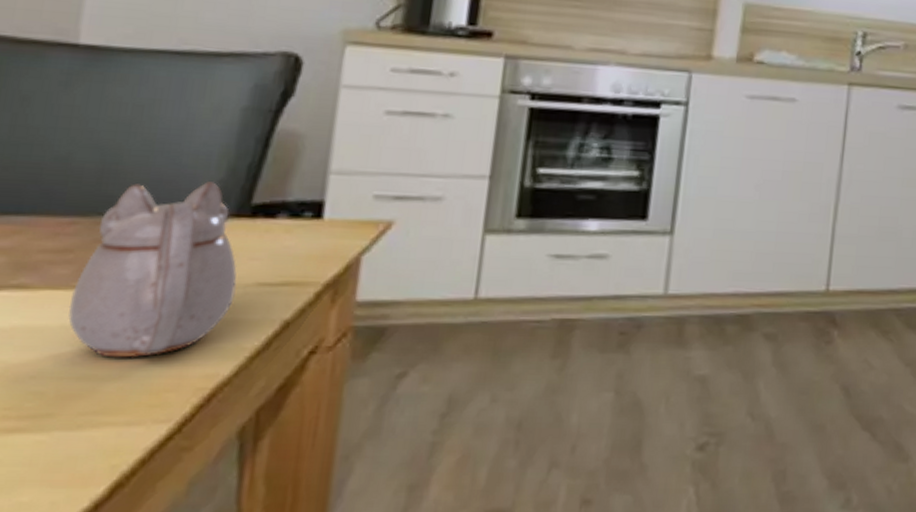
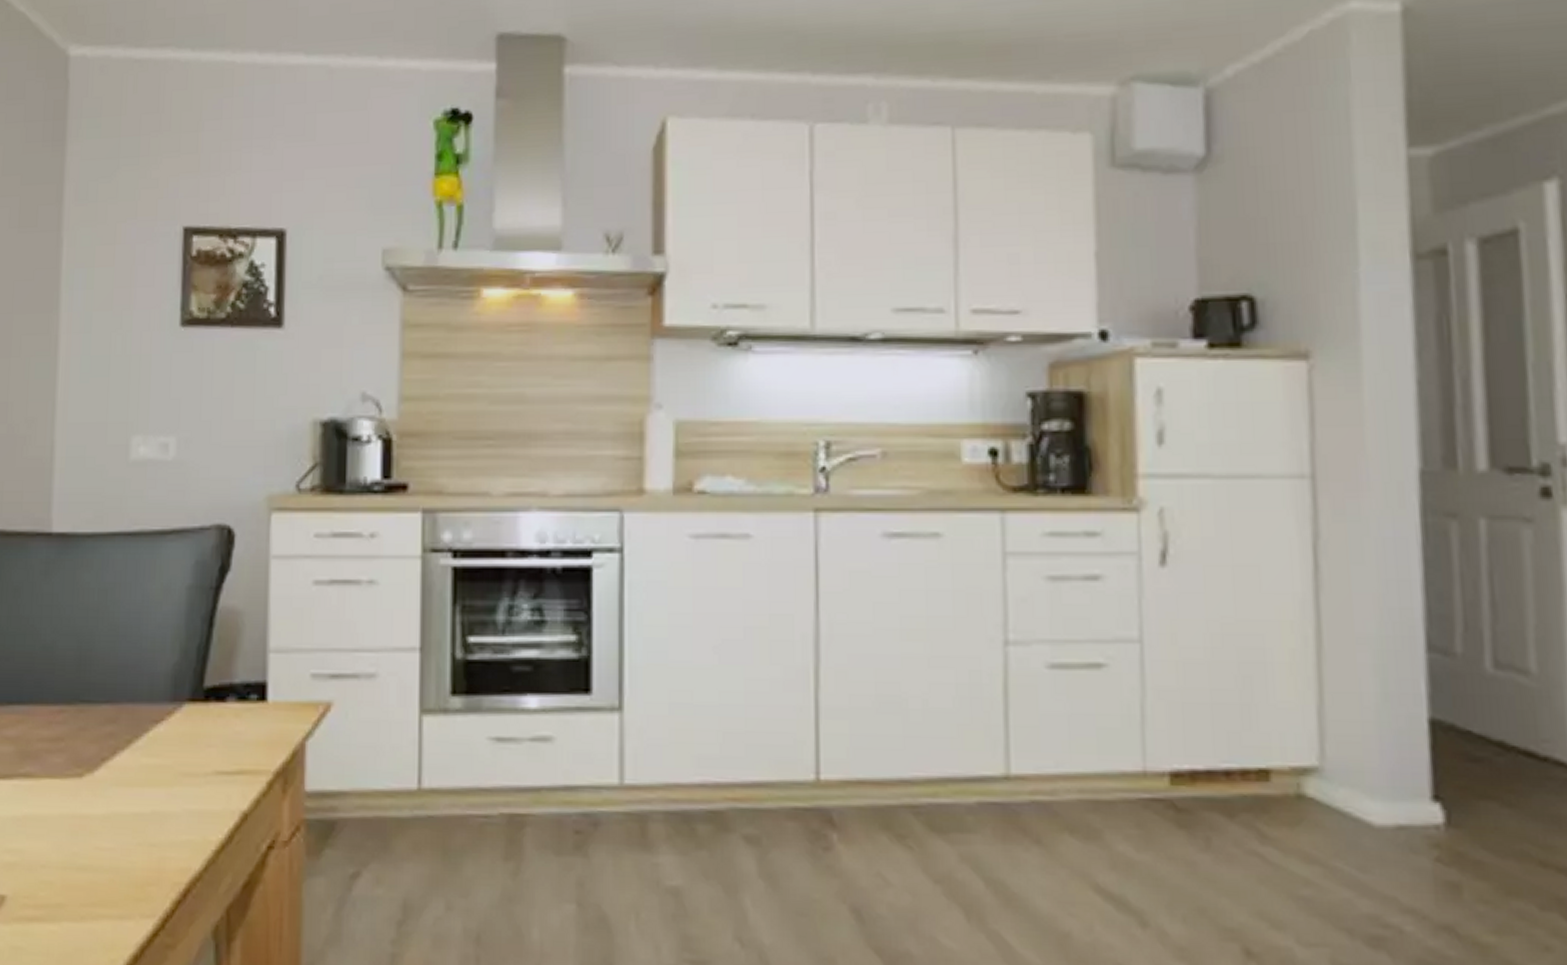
teapot: present [68,182,238,358] -> none [65,665,198,849]

